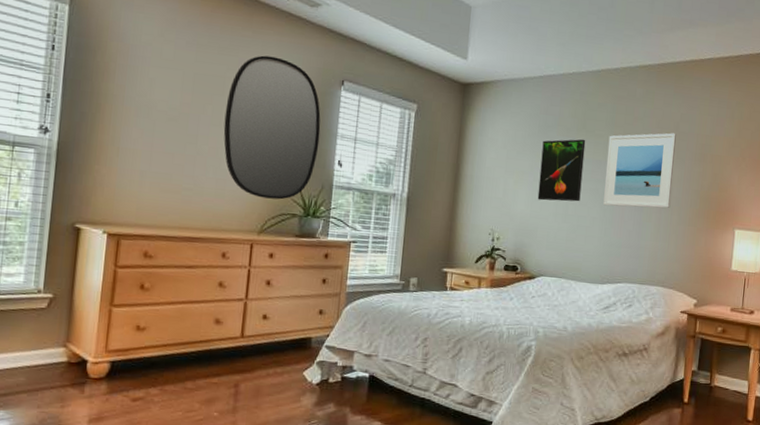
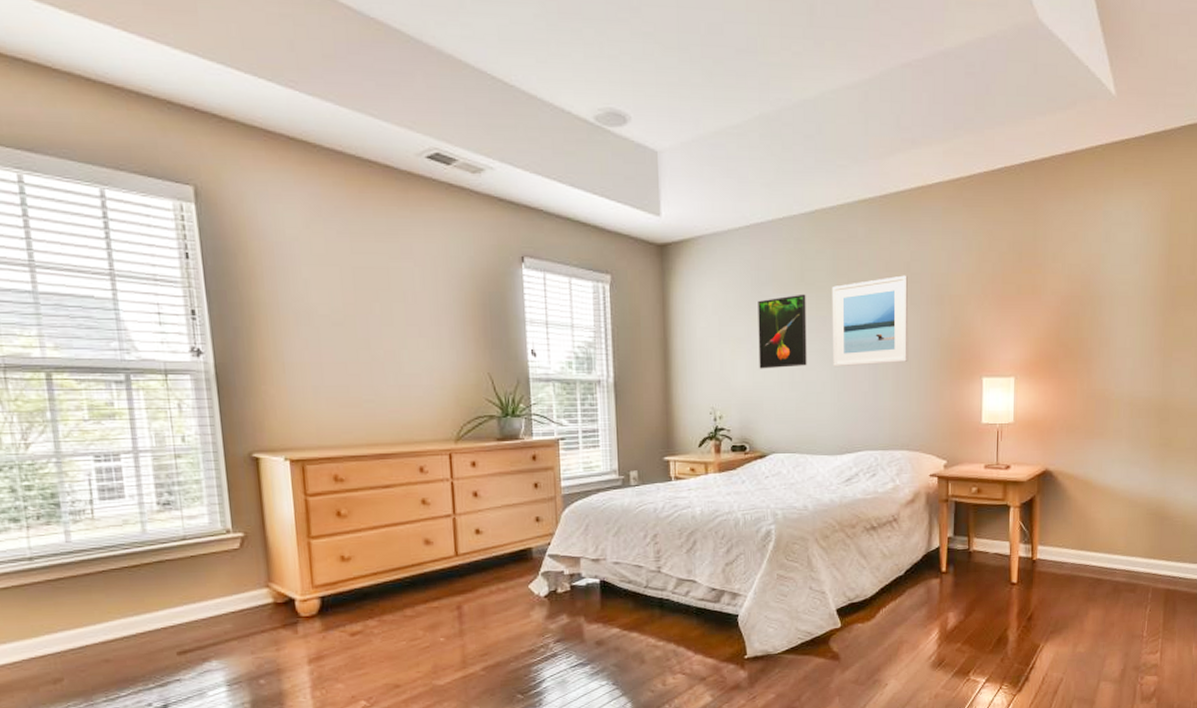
home mirror: present [223,55,321,200] -> none [394,237,507,401]

